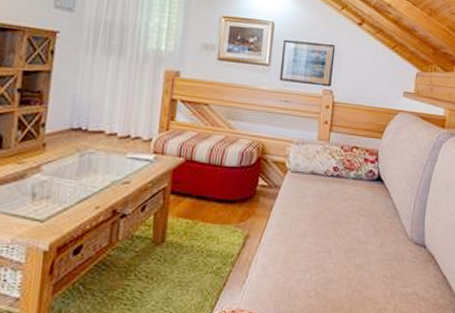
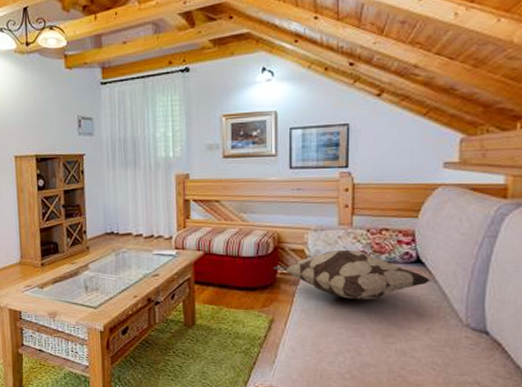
decorative pillow: none [253,164,388,216] -> present [272,249,431,301]

